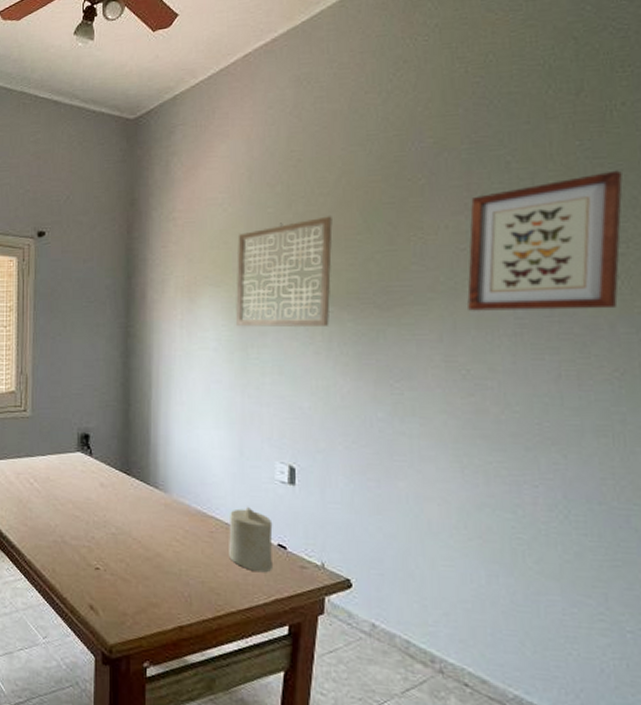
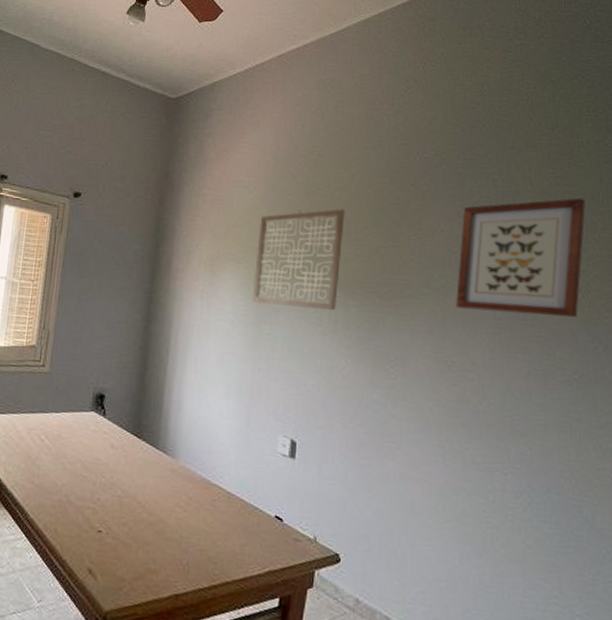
candle: present [229,506,273,573] -> none [229,476,272,544]

